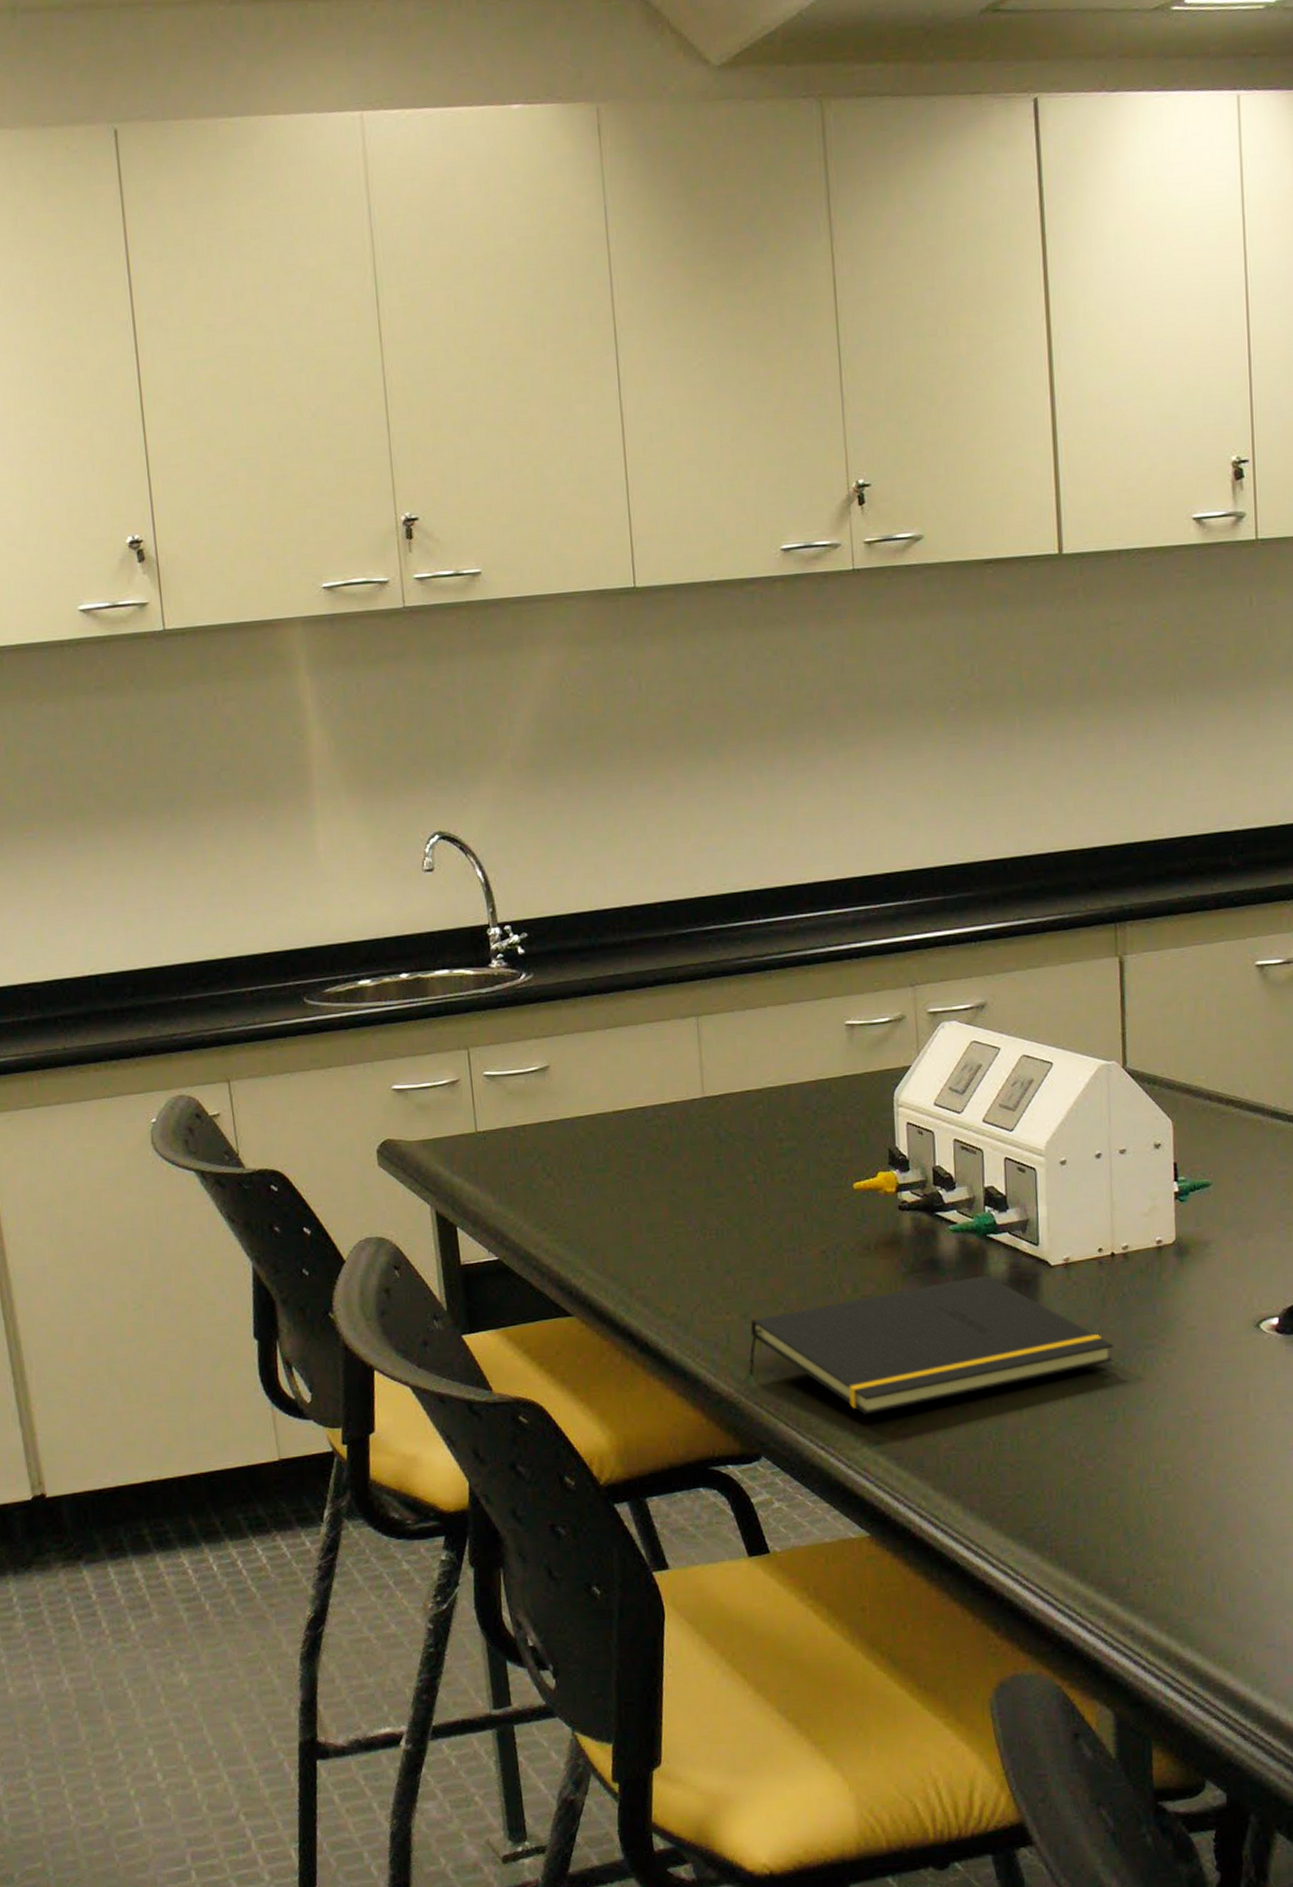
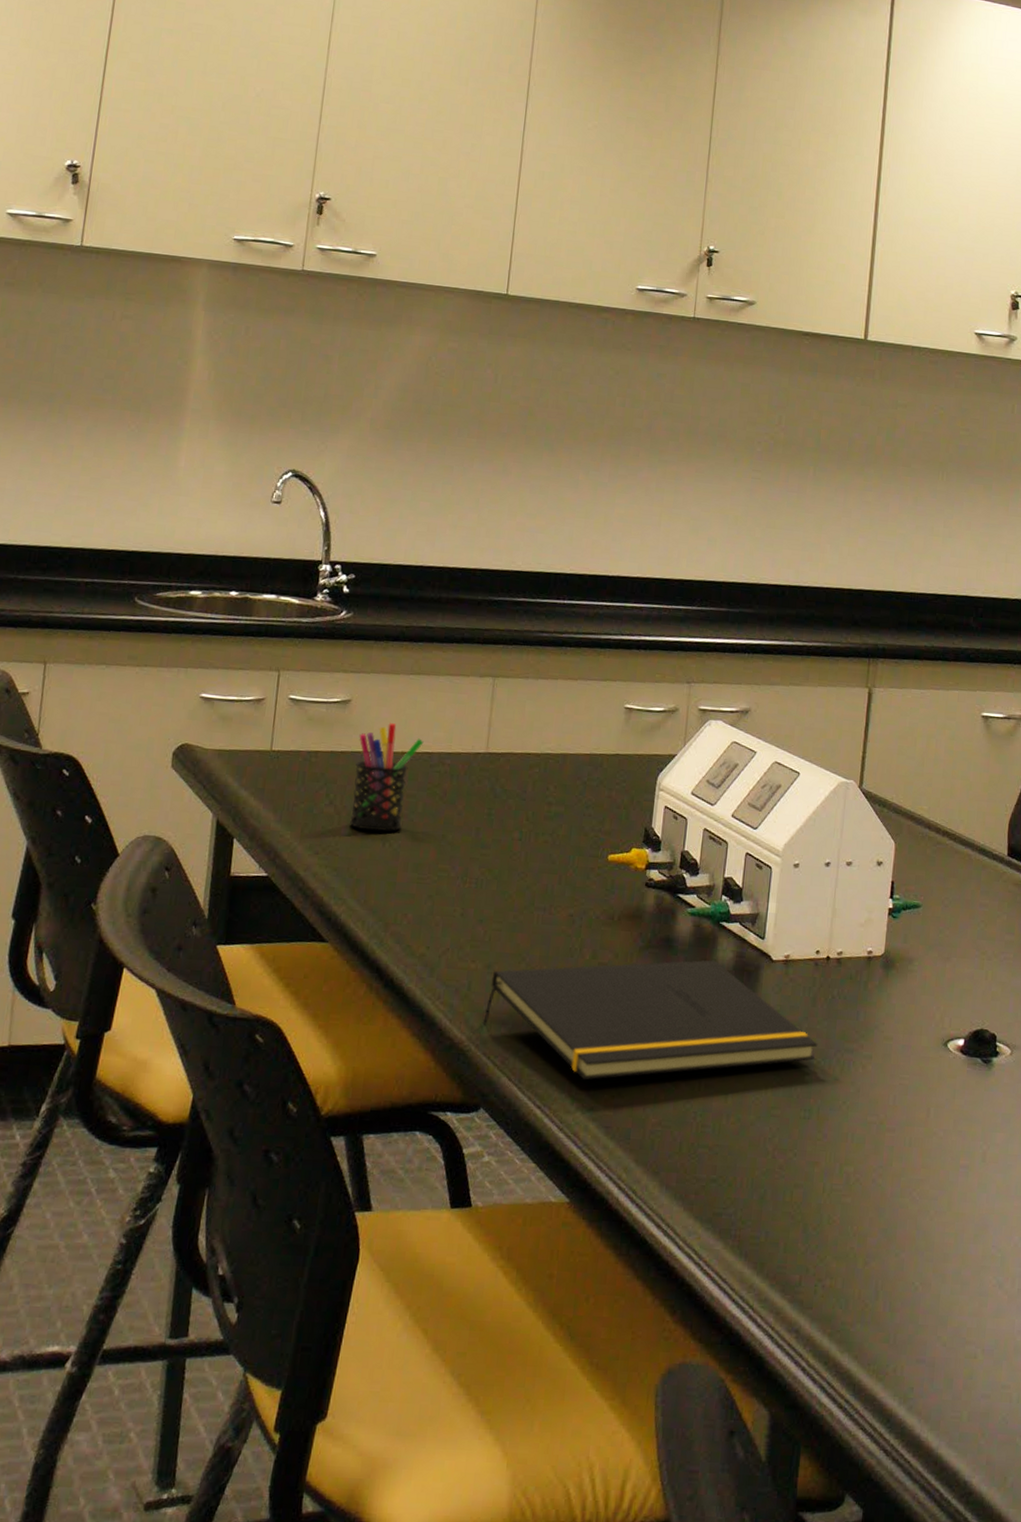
pen holder: none [565,1083,634,1198] -> present [350,723,424,832]

